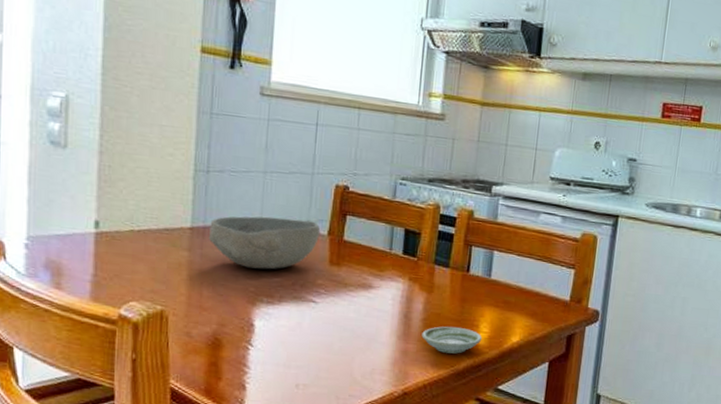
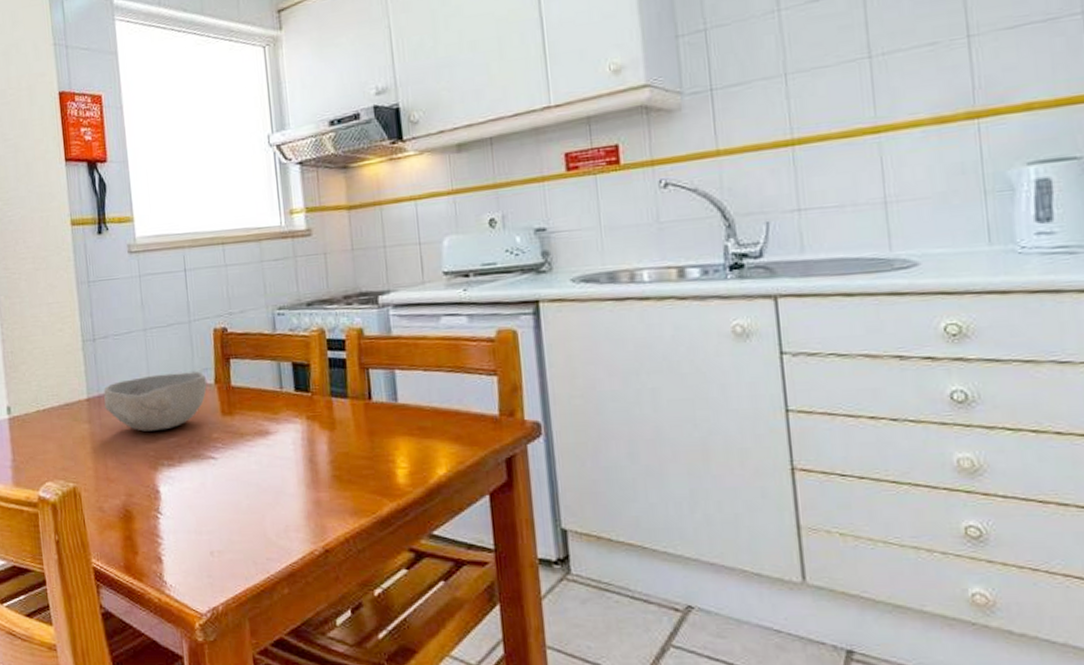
saucer: present [421,326,482,354] -> none [332,465,402,498]

